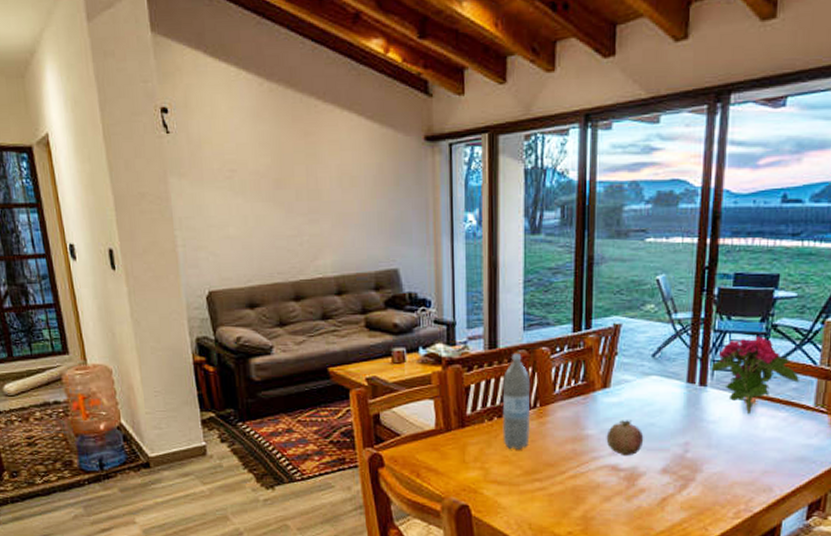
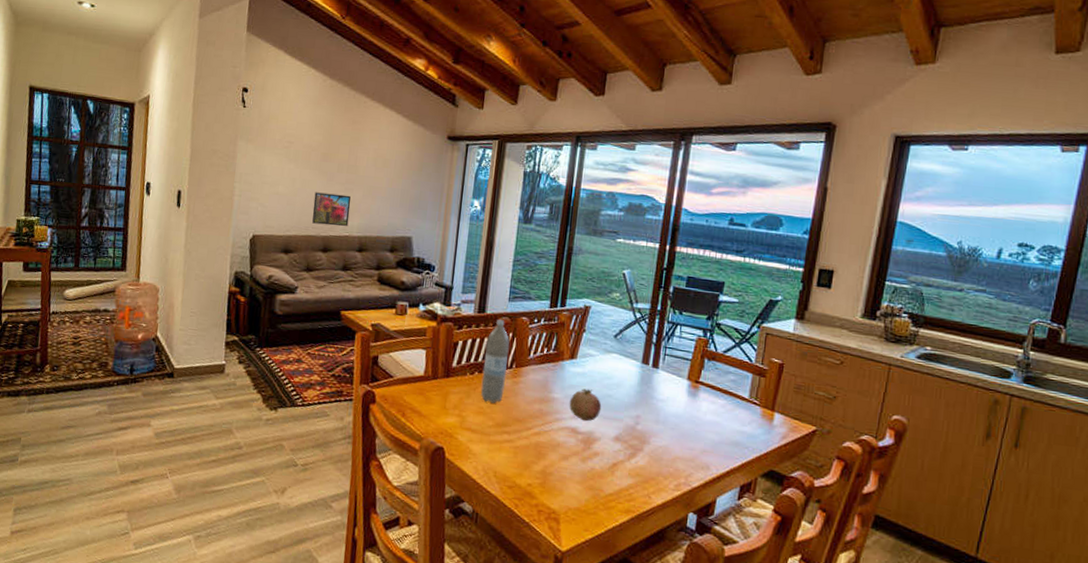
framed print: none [273,228,320,268] -> present [312,192,351,227]
flower: present [711,336,799,415] -> none [663,331,737,398]

